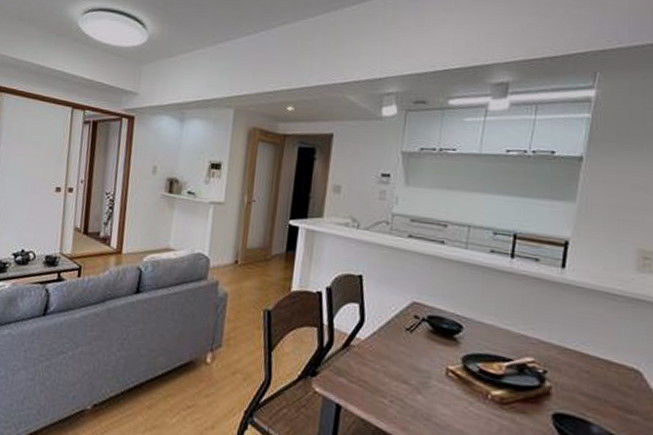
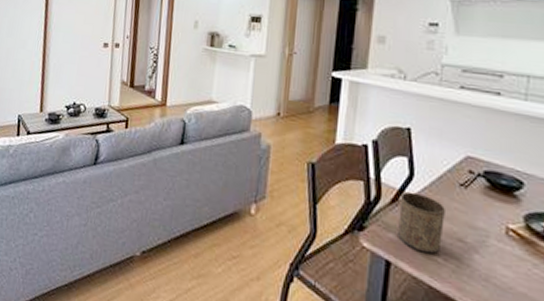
cup: none [348,337,394,396] -> present [398,191,447,254]

